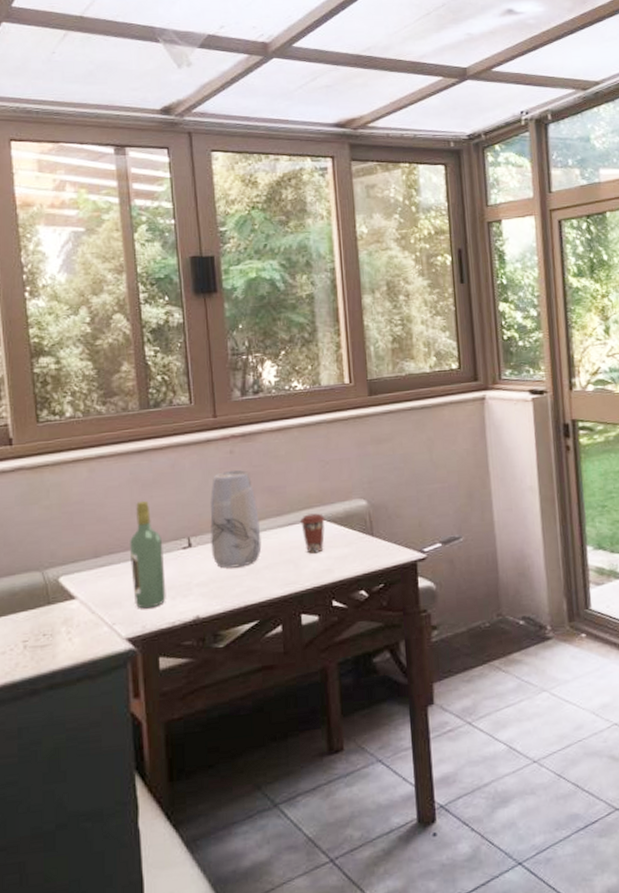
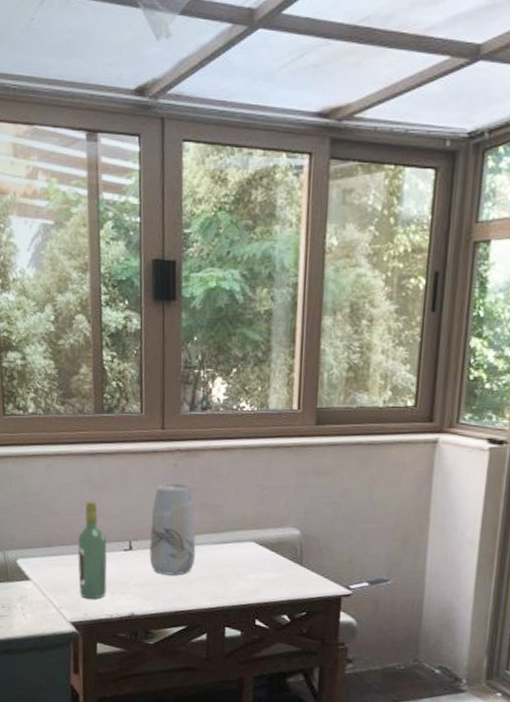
coffee cup: present [300,513,325,554] -> none [234,535,258,574]

